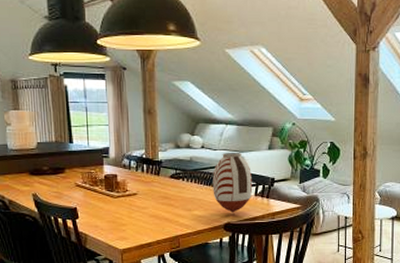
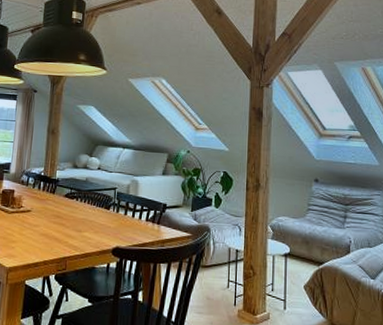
vase: present [212,153,253,213] -> none [104,176,145,237]

